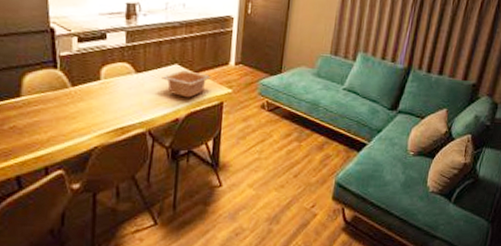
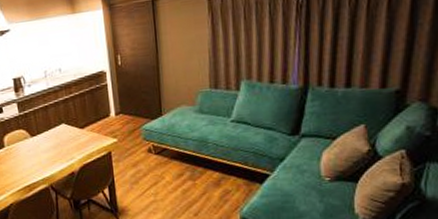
serving bowl: present [162,70,213,98] -> none [53,127,97,153]

